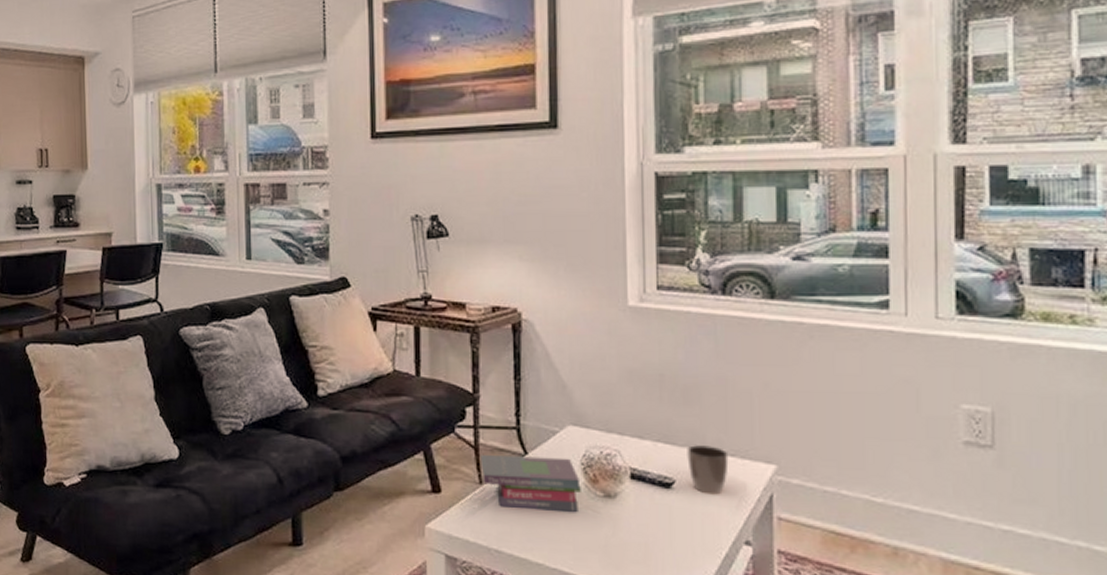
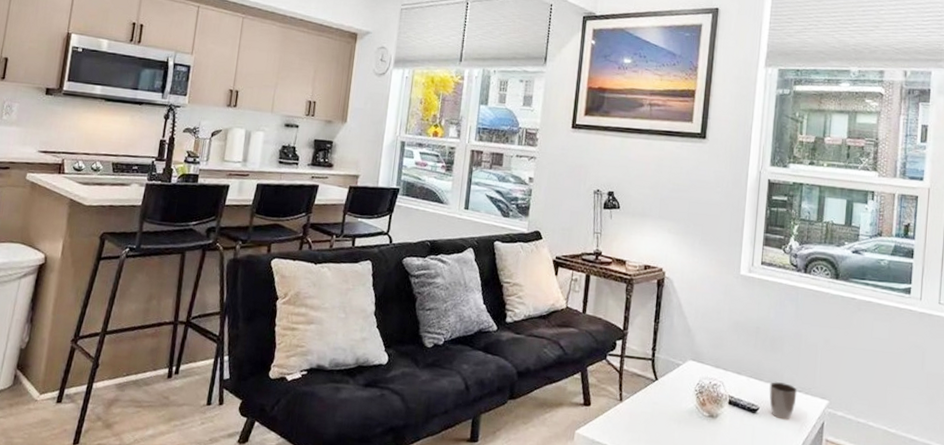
books: present [479,455,581,512] -> none [622,378,693,427]

